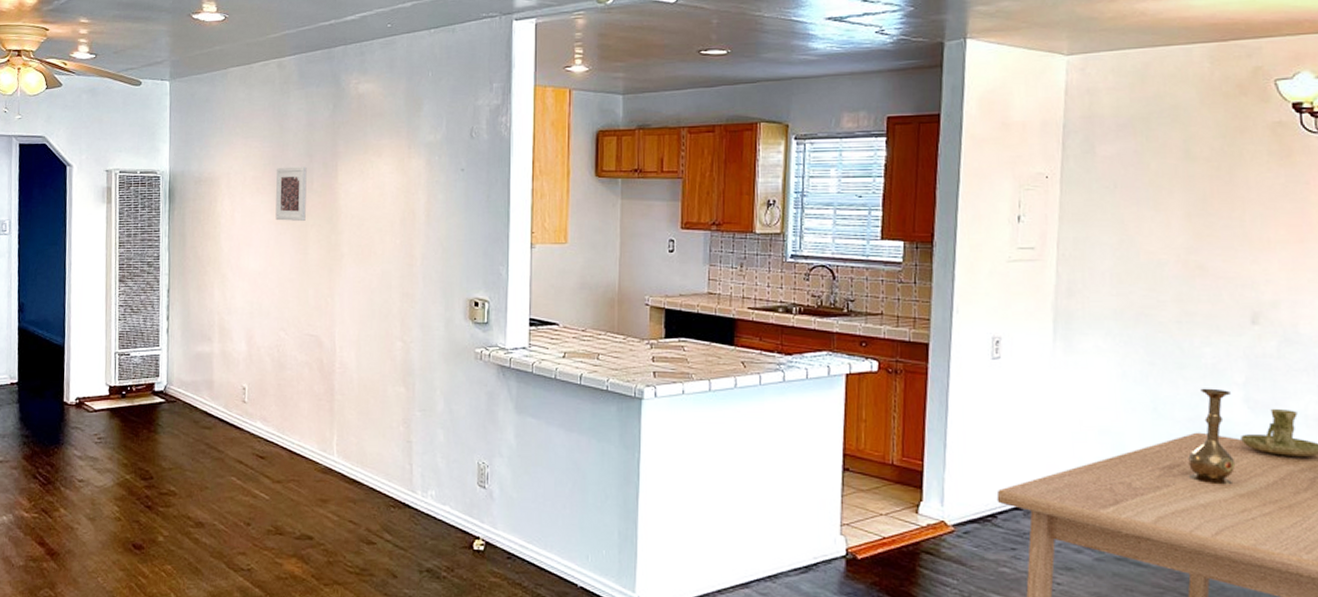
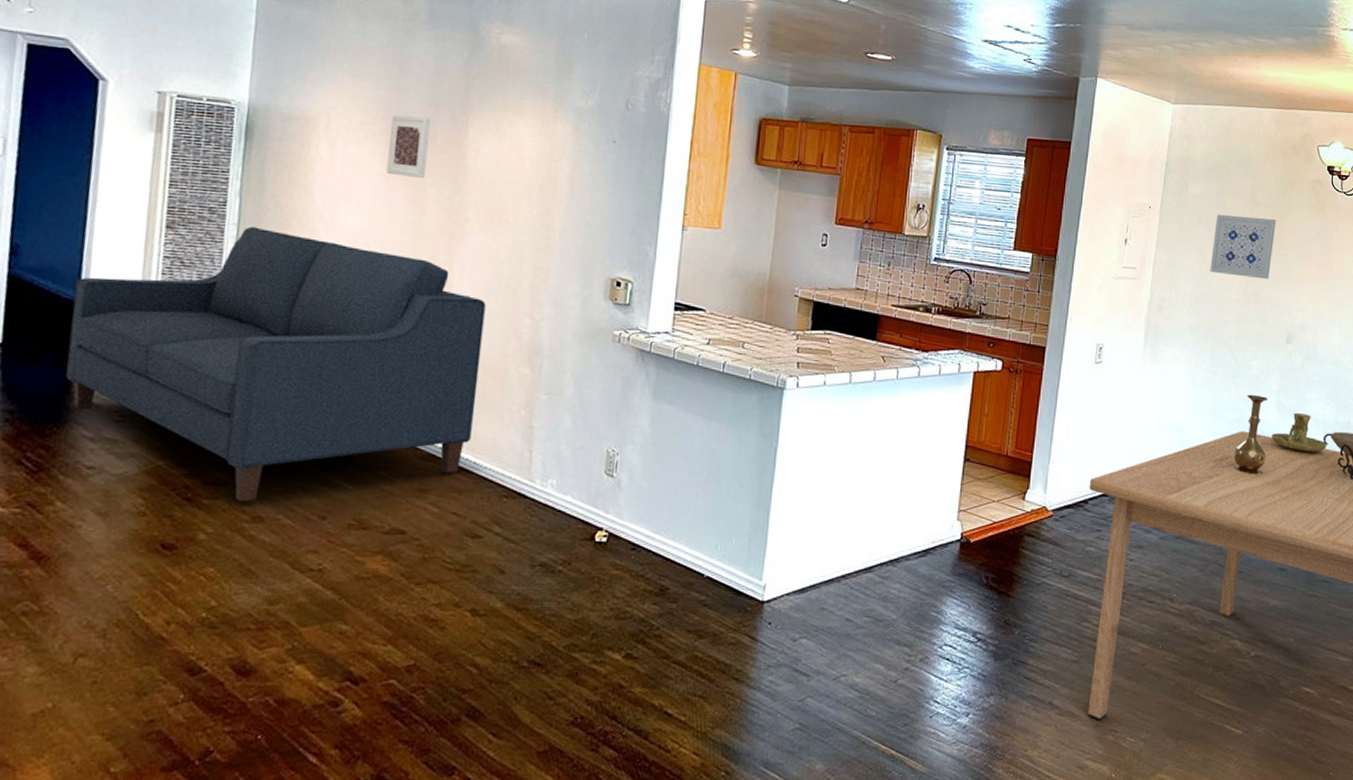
sofa: none [60,275,363,510] -> present [66,226,486,503]
wall art: none [1134,174,1223,249] -> present [1210,214,1276,280]

